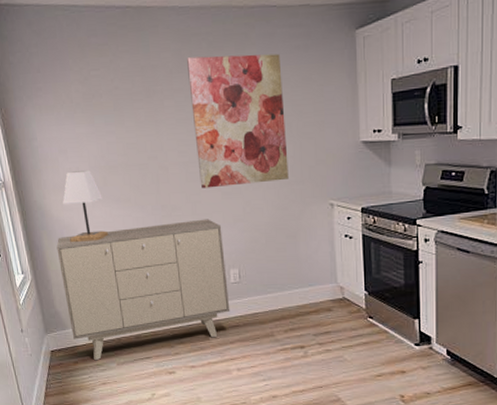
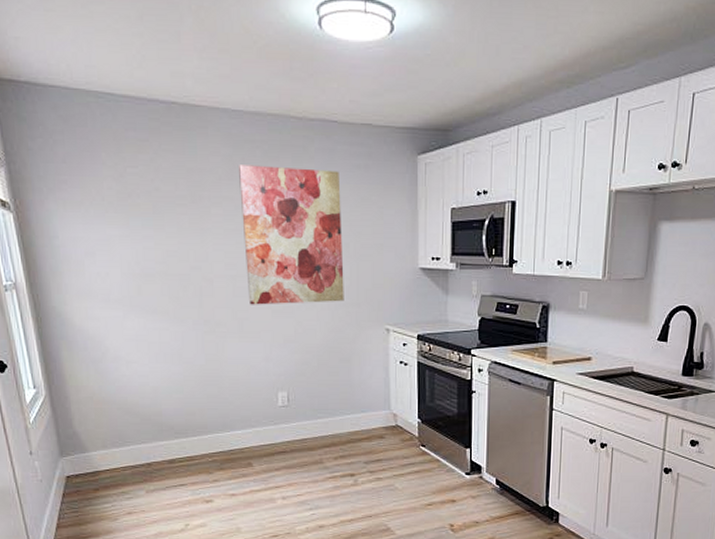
sideboard: present [56,219,230,361] -> none [78,337,277,488]
lamp: present [63,170,108,243] -> none [87,276,141,356]

